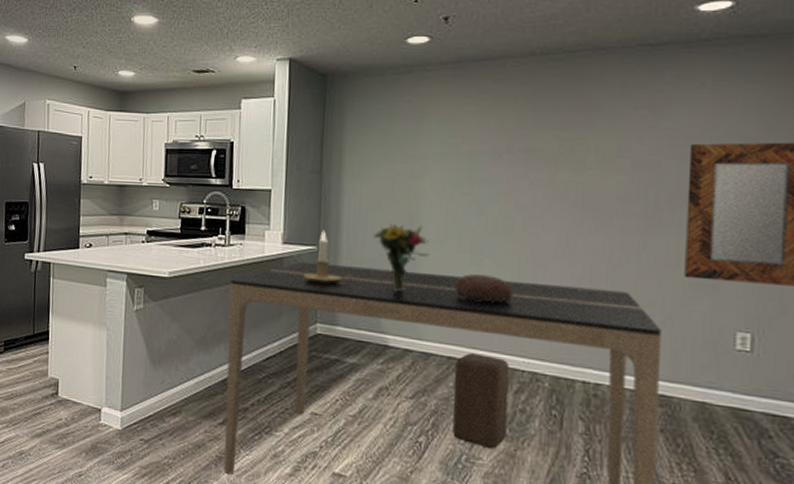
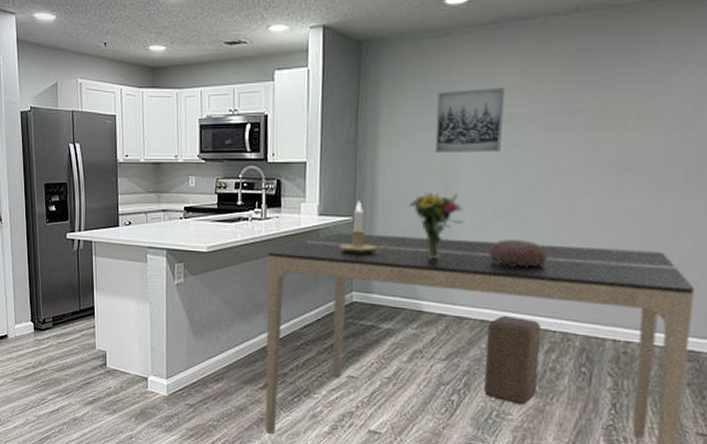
wall art: none [399,123,466,187] -> present [435,87,505,154]

